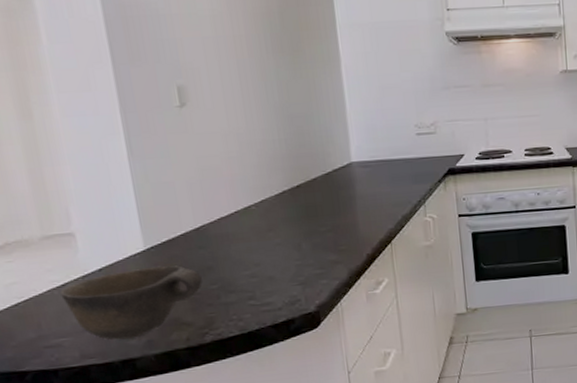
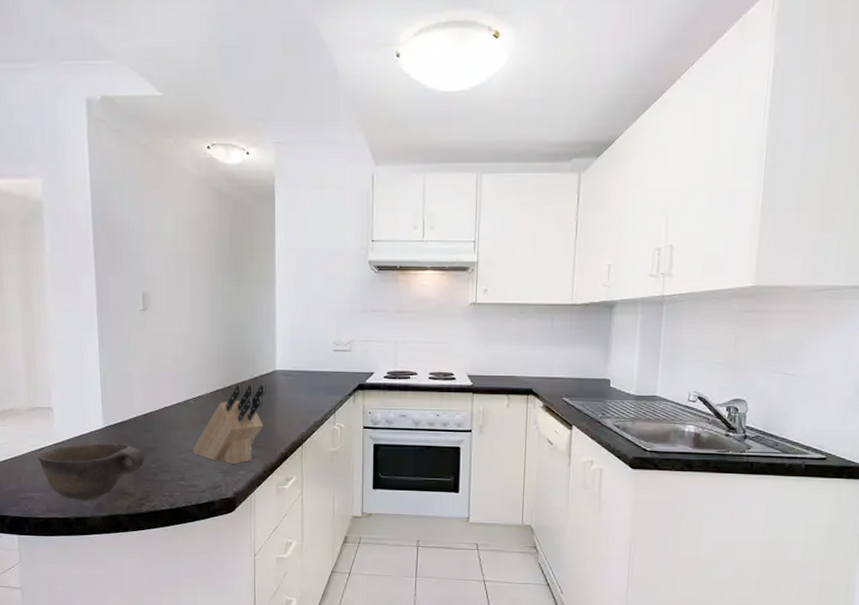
knife block: none [260,179,344,274] -> present [192,384,266,464]

